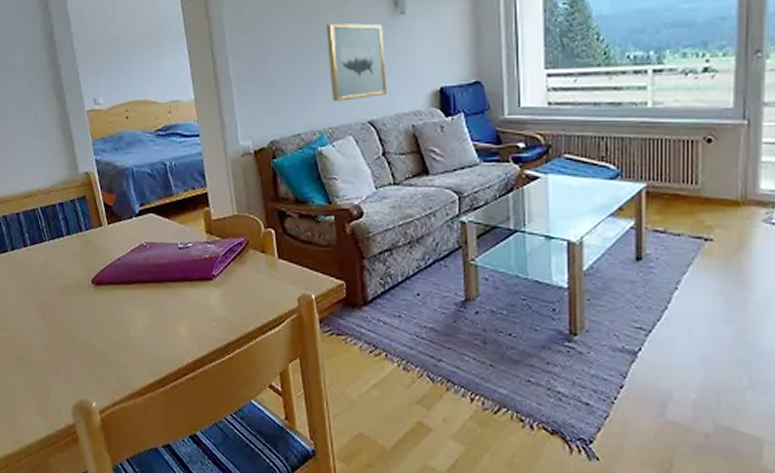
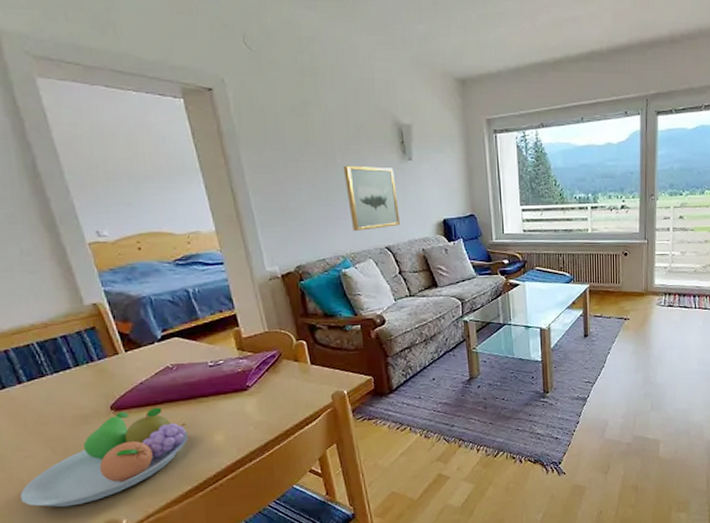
fruit bowl: none [16,286,155,378] -> present [19,407,189,507]

